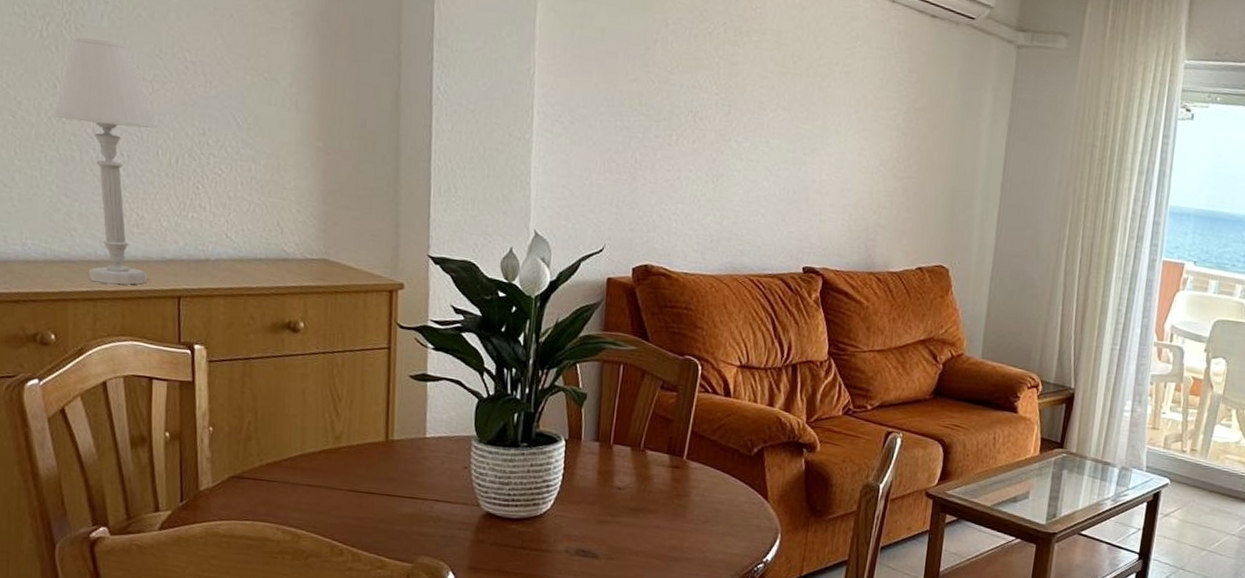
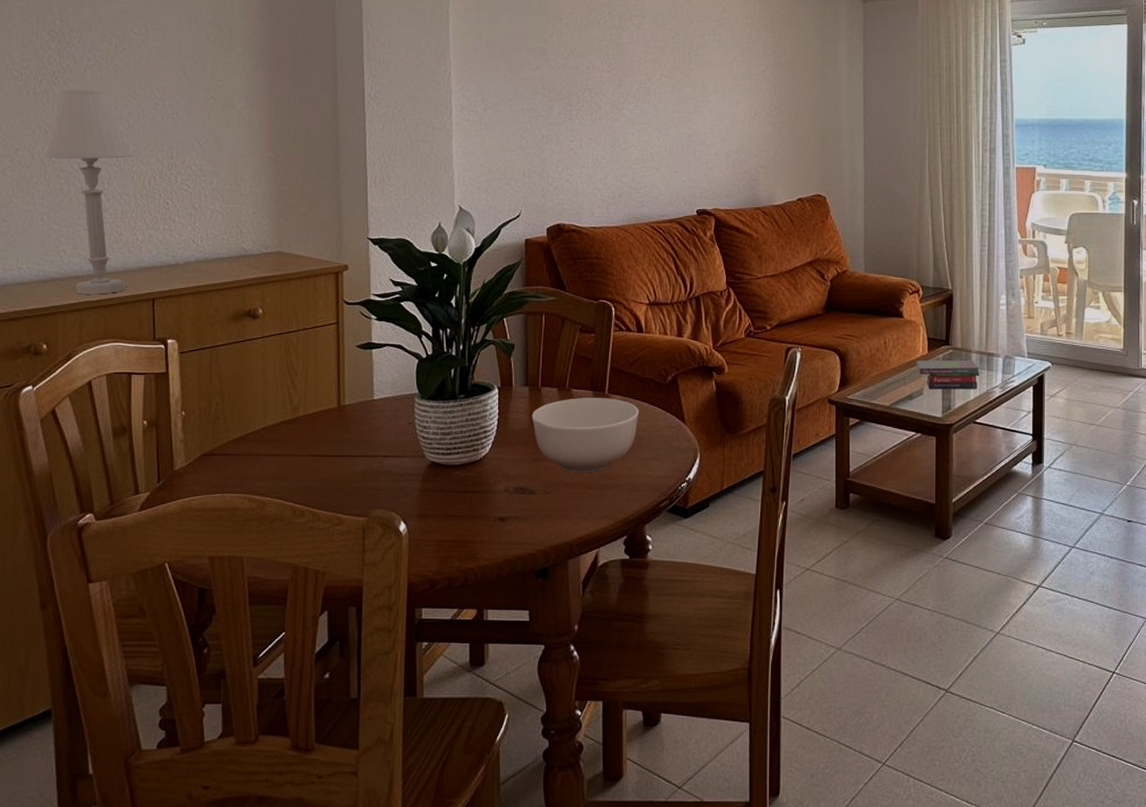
bowl: none [600,460,719,543] -> present [531,398,639,474]
books: none [1024,461,1093,498] -> present [916,359,979,390]

